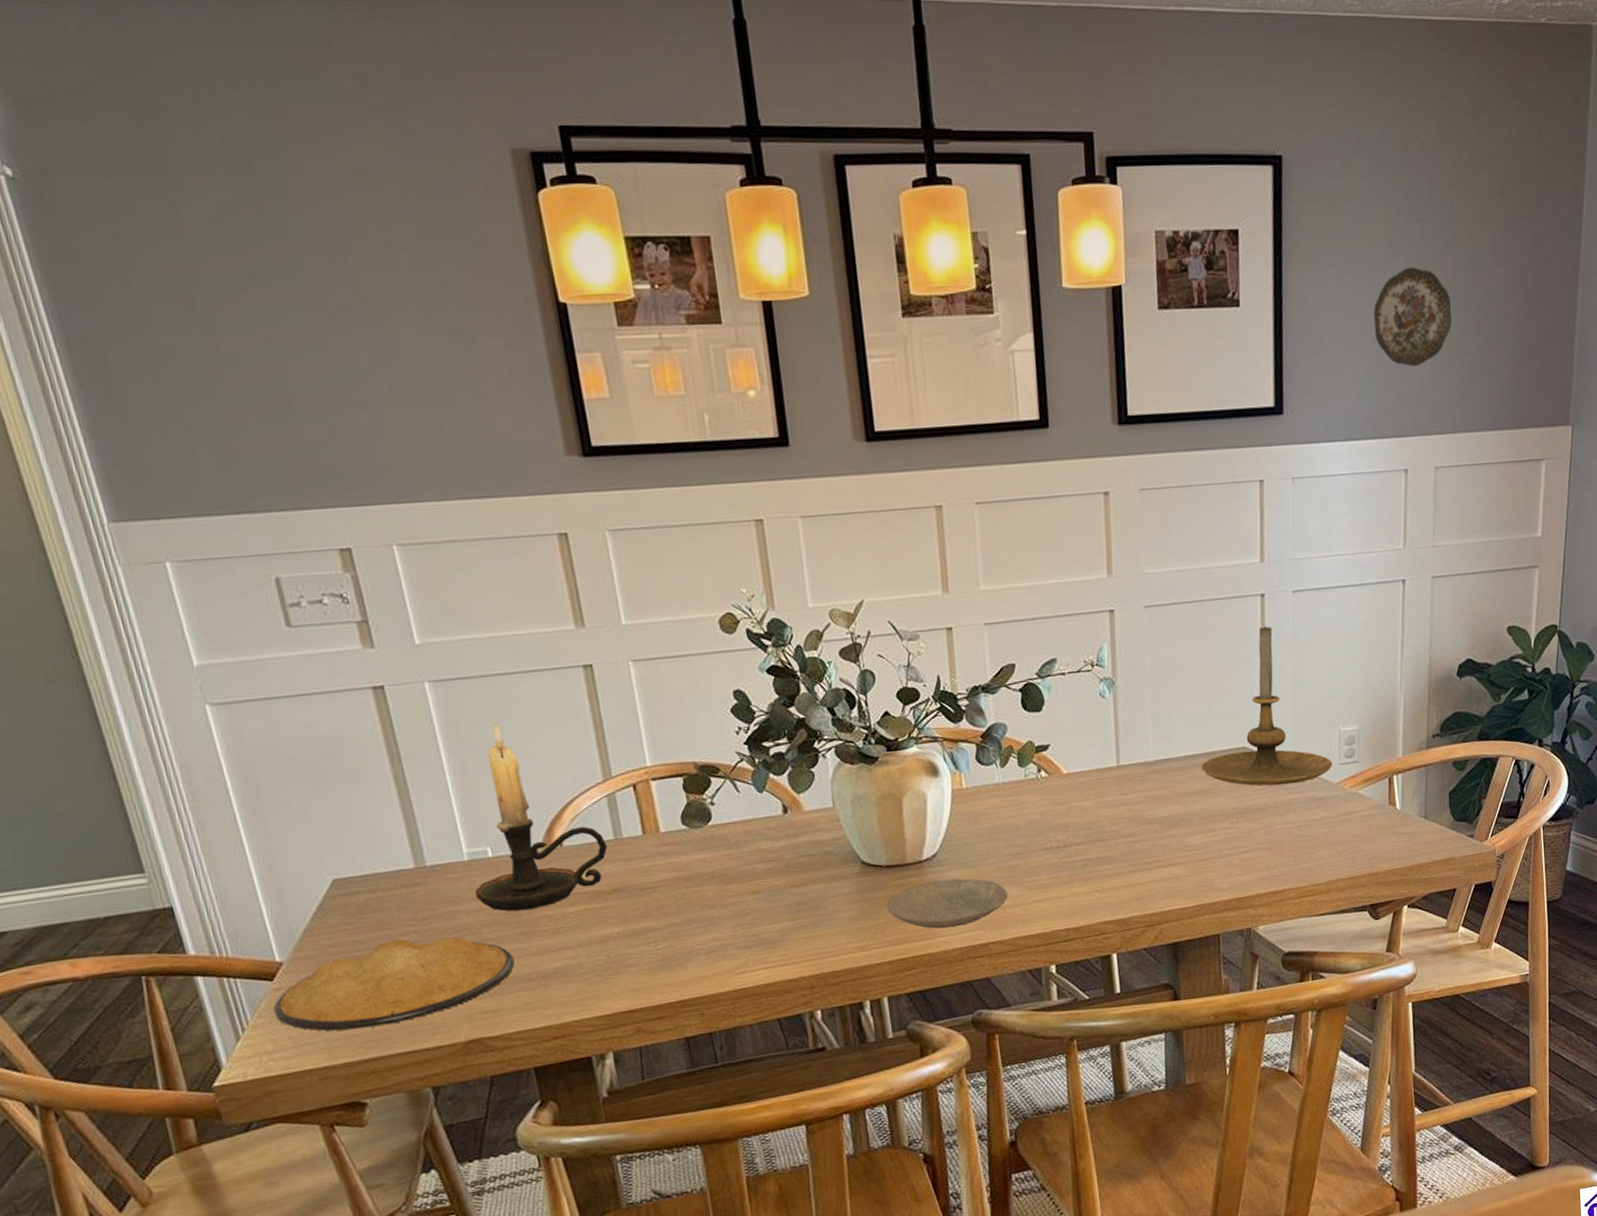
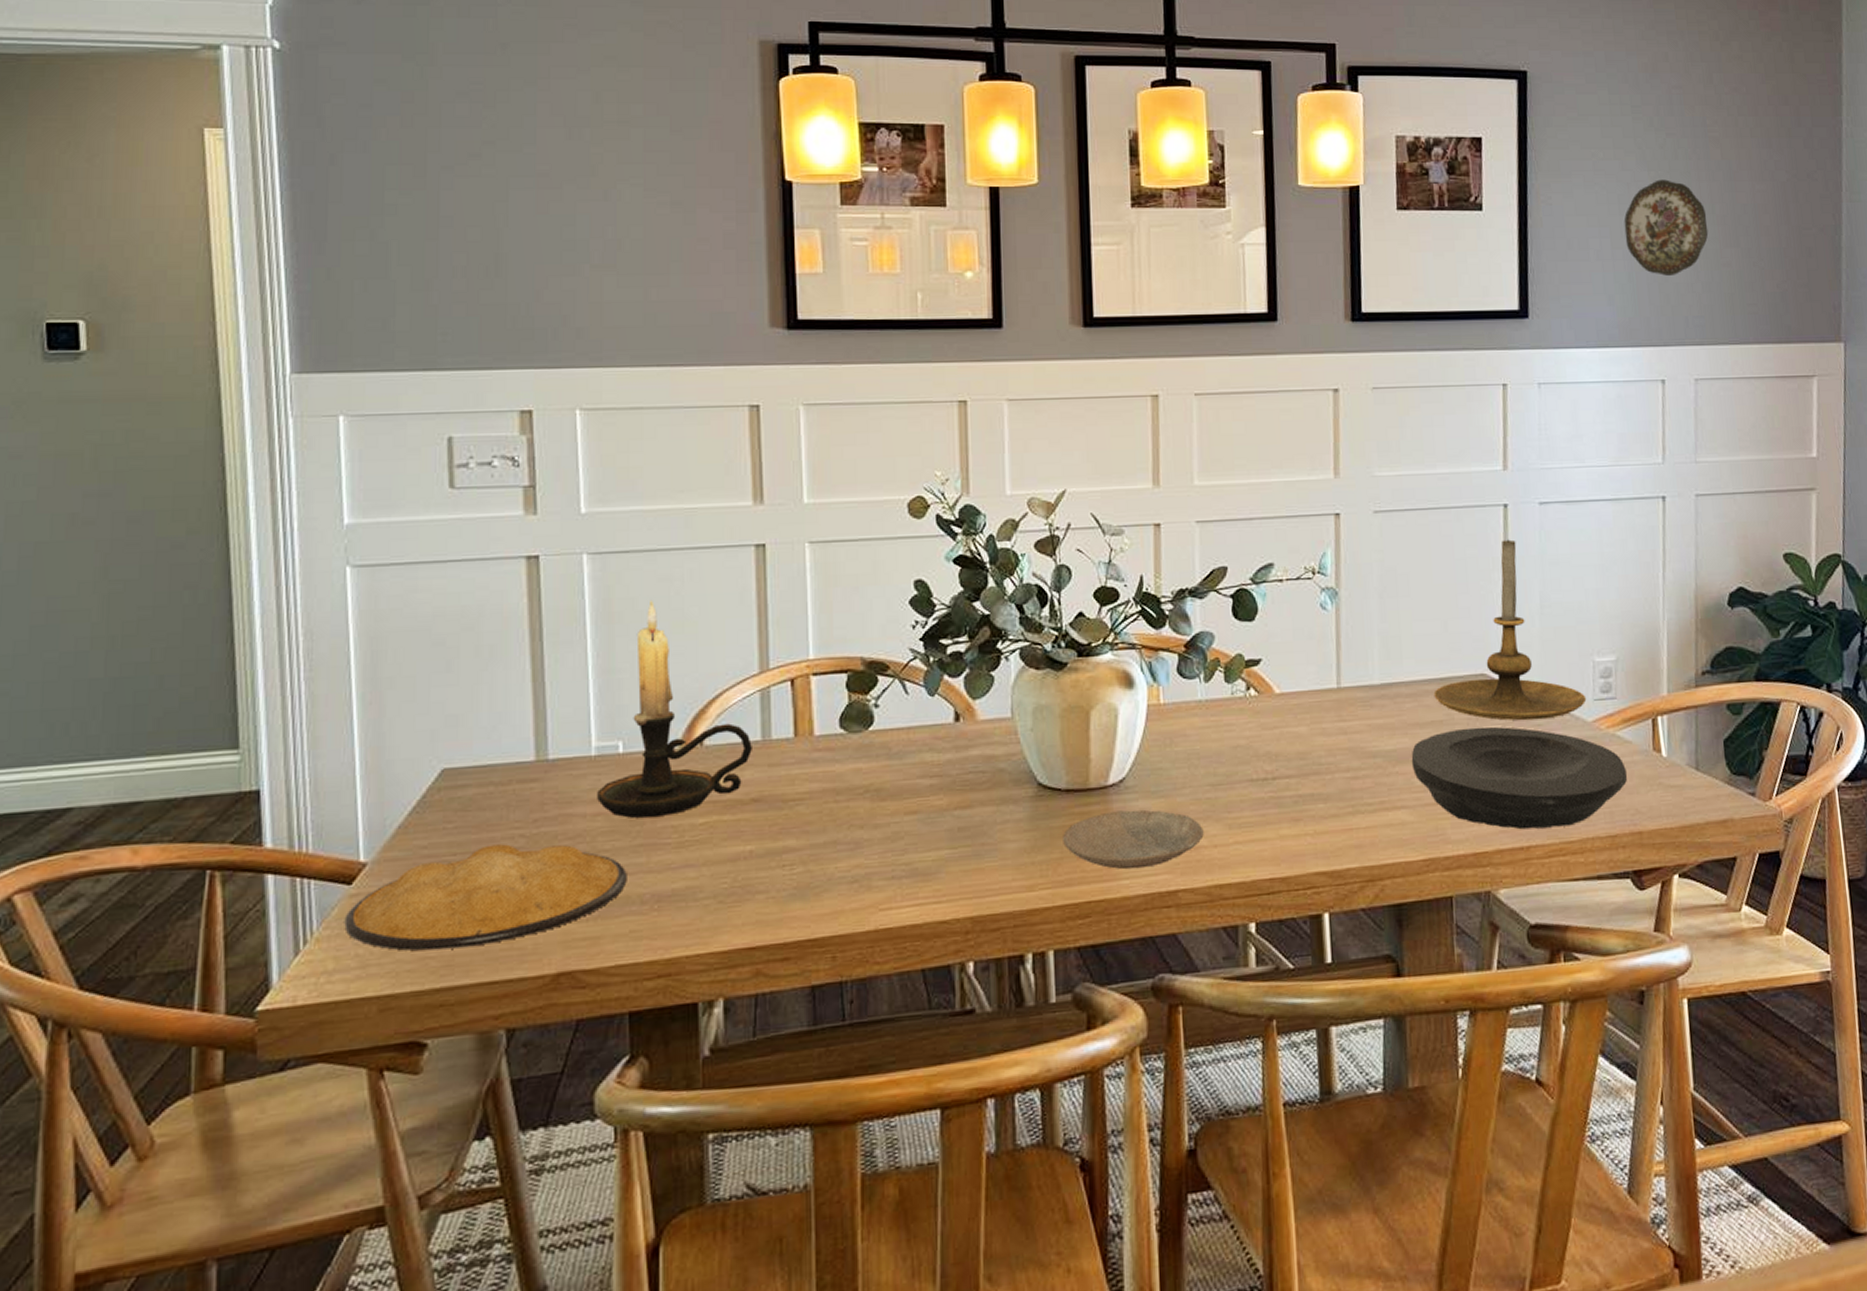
plate: none [1182,791,1367,877] -> present [1411,726,1628,830]

